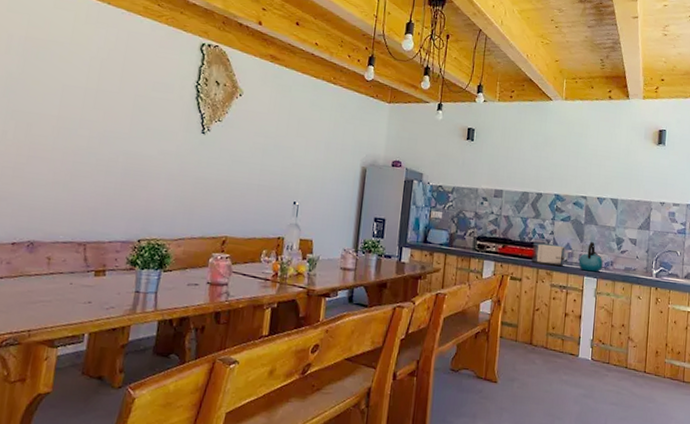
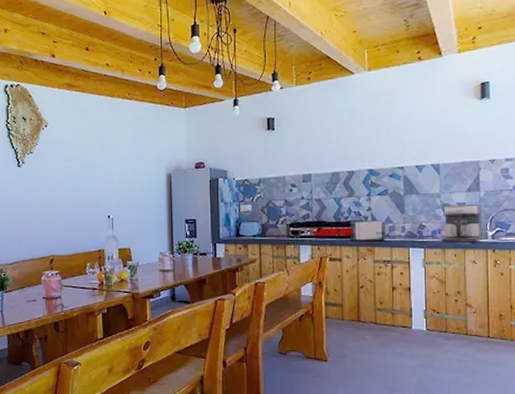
kettle: present [578,242,603,272] -> none [401,212,429,242]
coffee maker: none [613,239,650,280] -> present [442,204,482,244]

